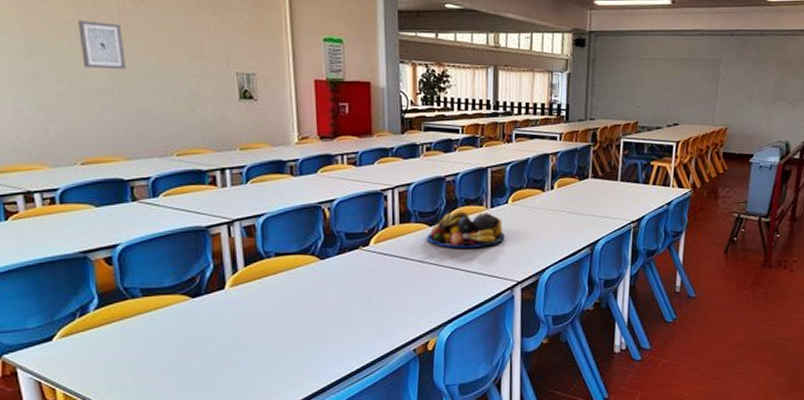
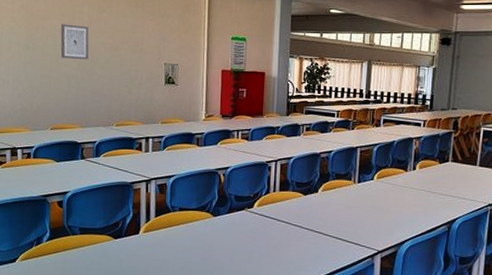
fruit bowl: present [427,211,506,249] -> none [301,184,370,218]

